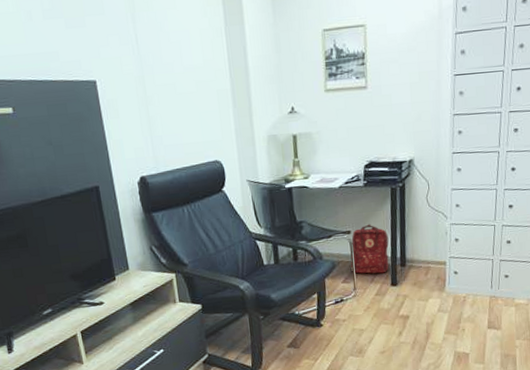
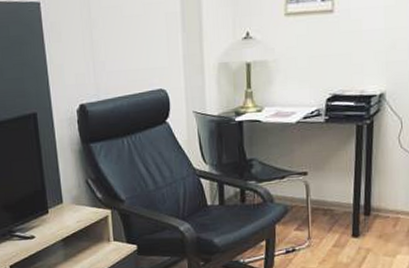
backpack: present [351,224,389,274] -> none [306,165,351,222]

